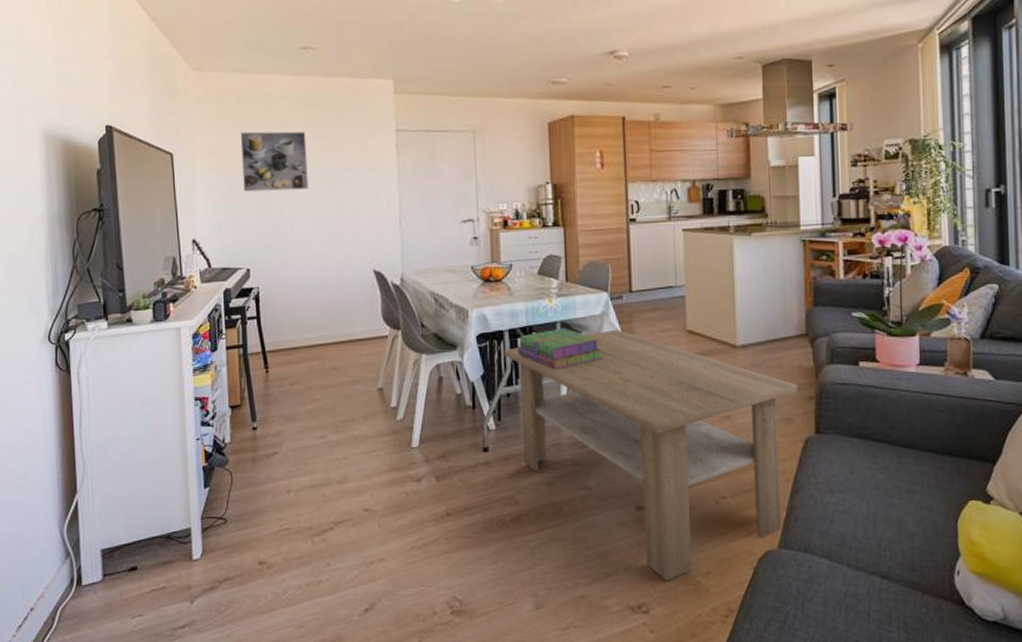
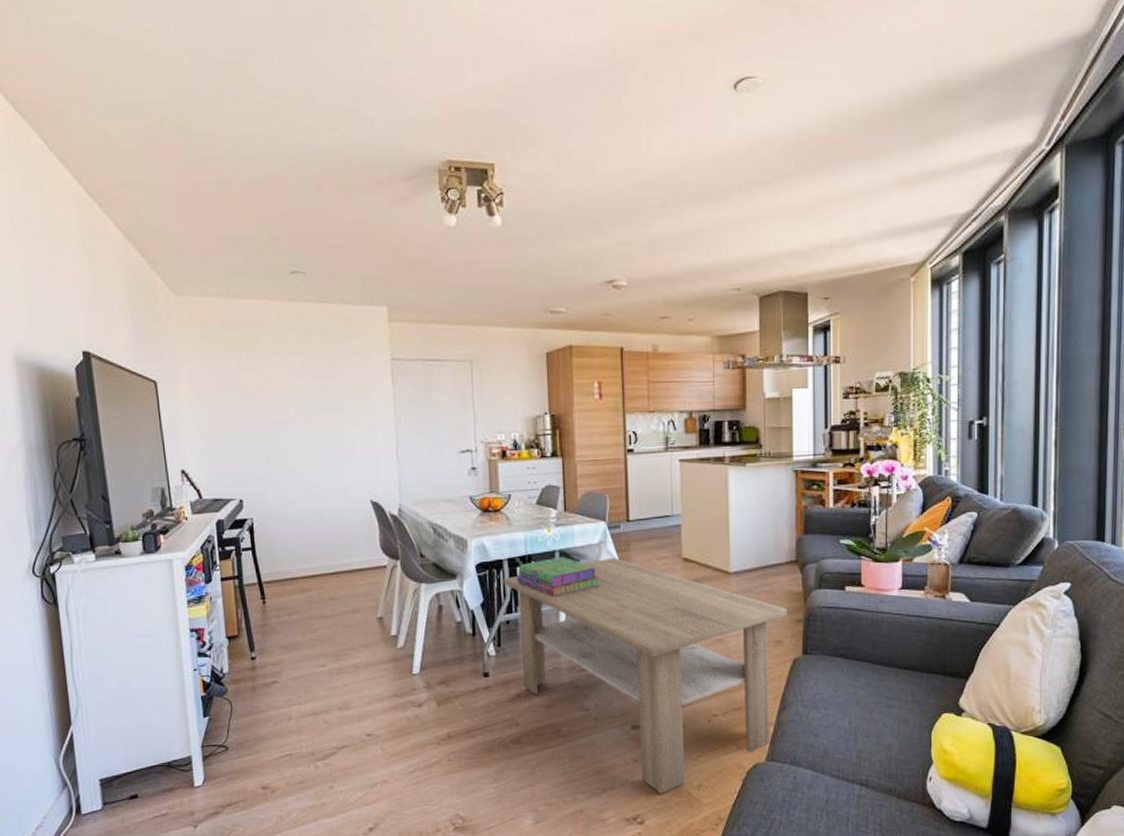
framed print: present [240,131,308,192] -> none [227,359,301,421]

